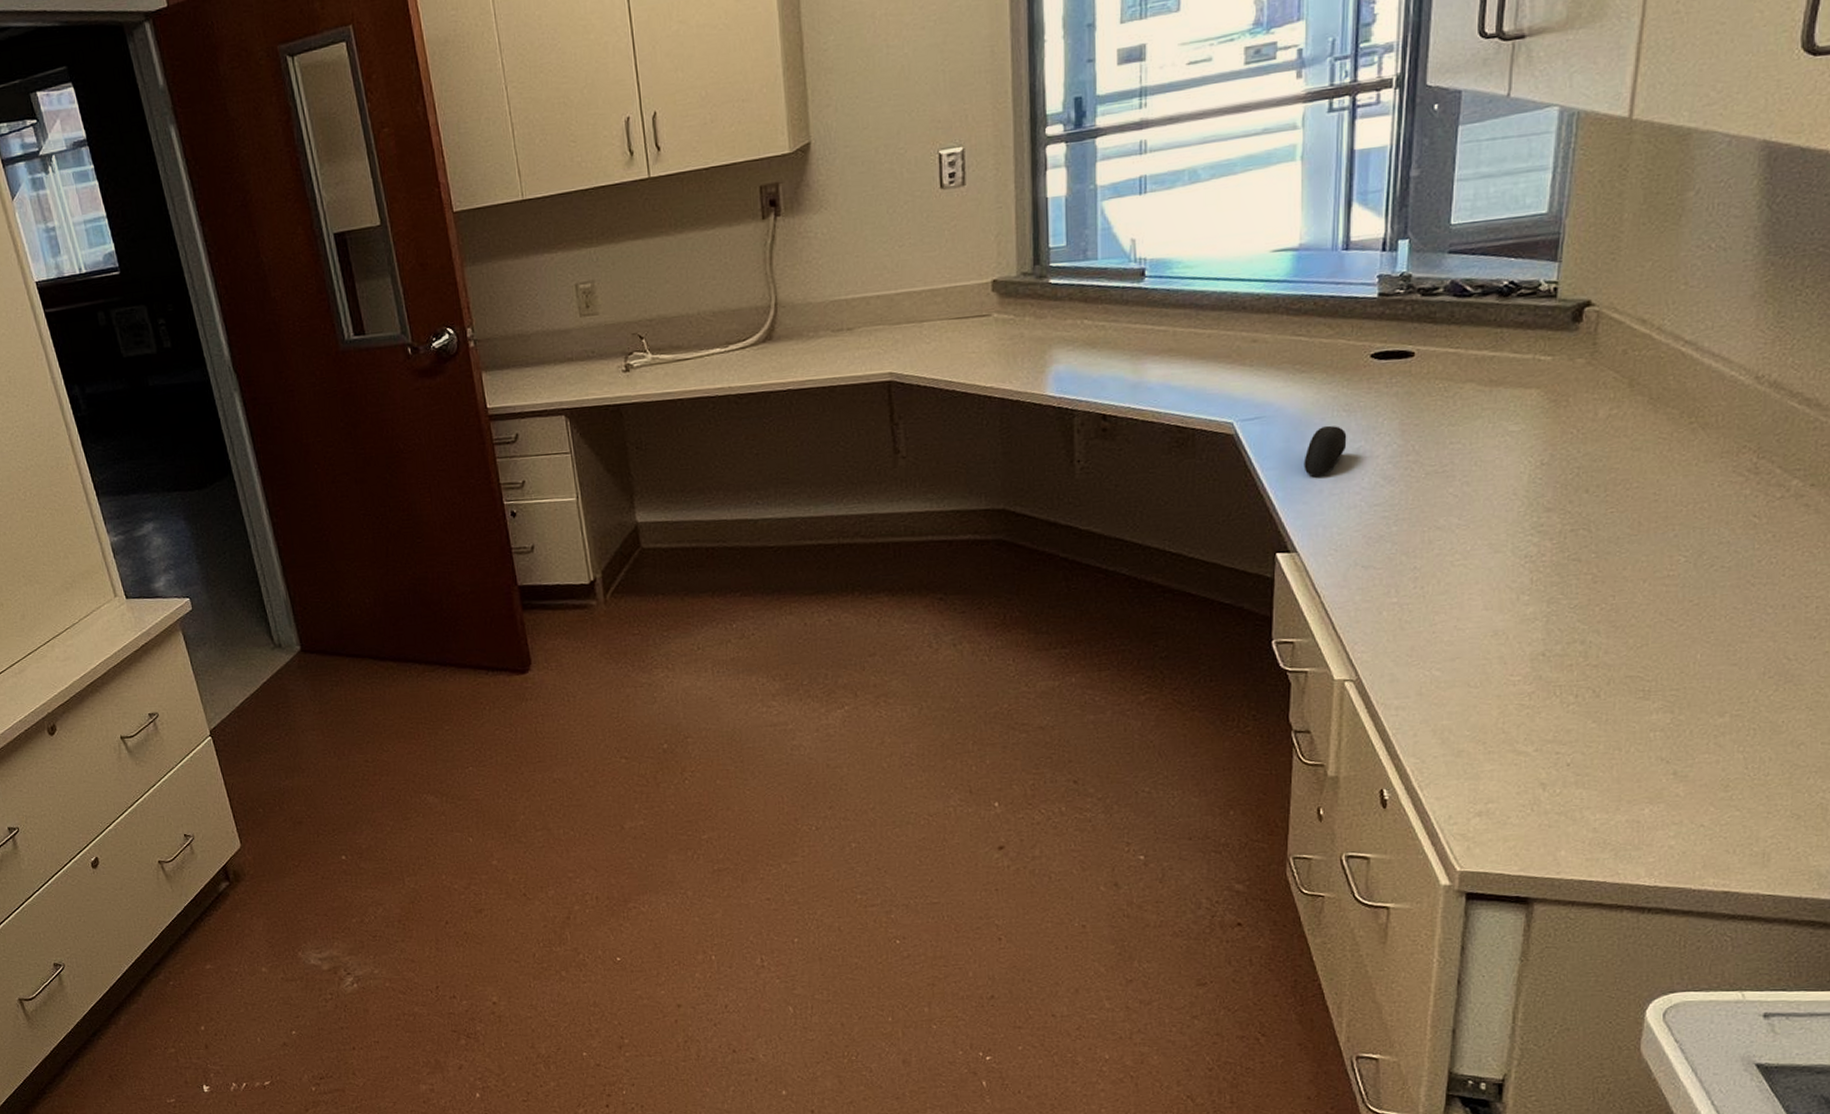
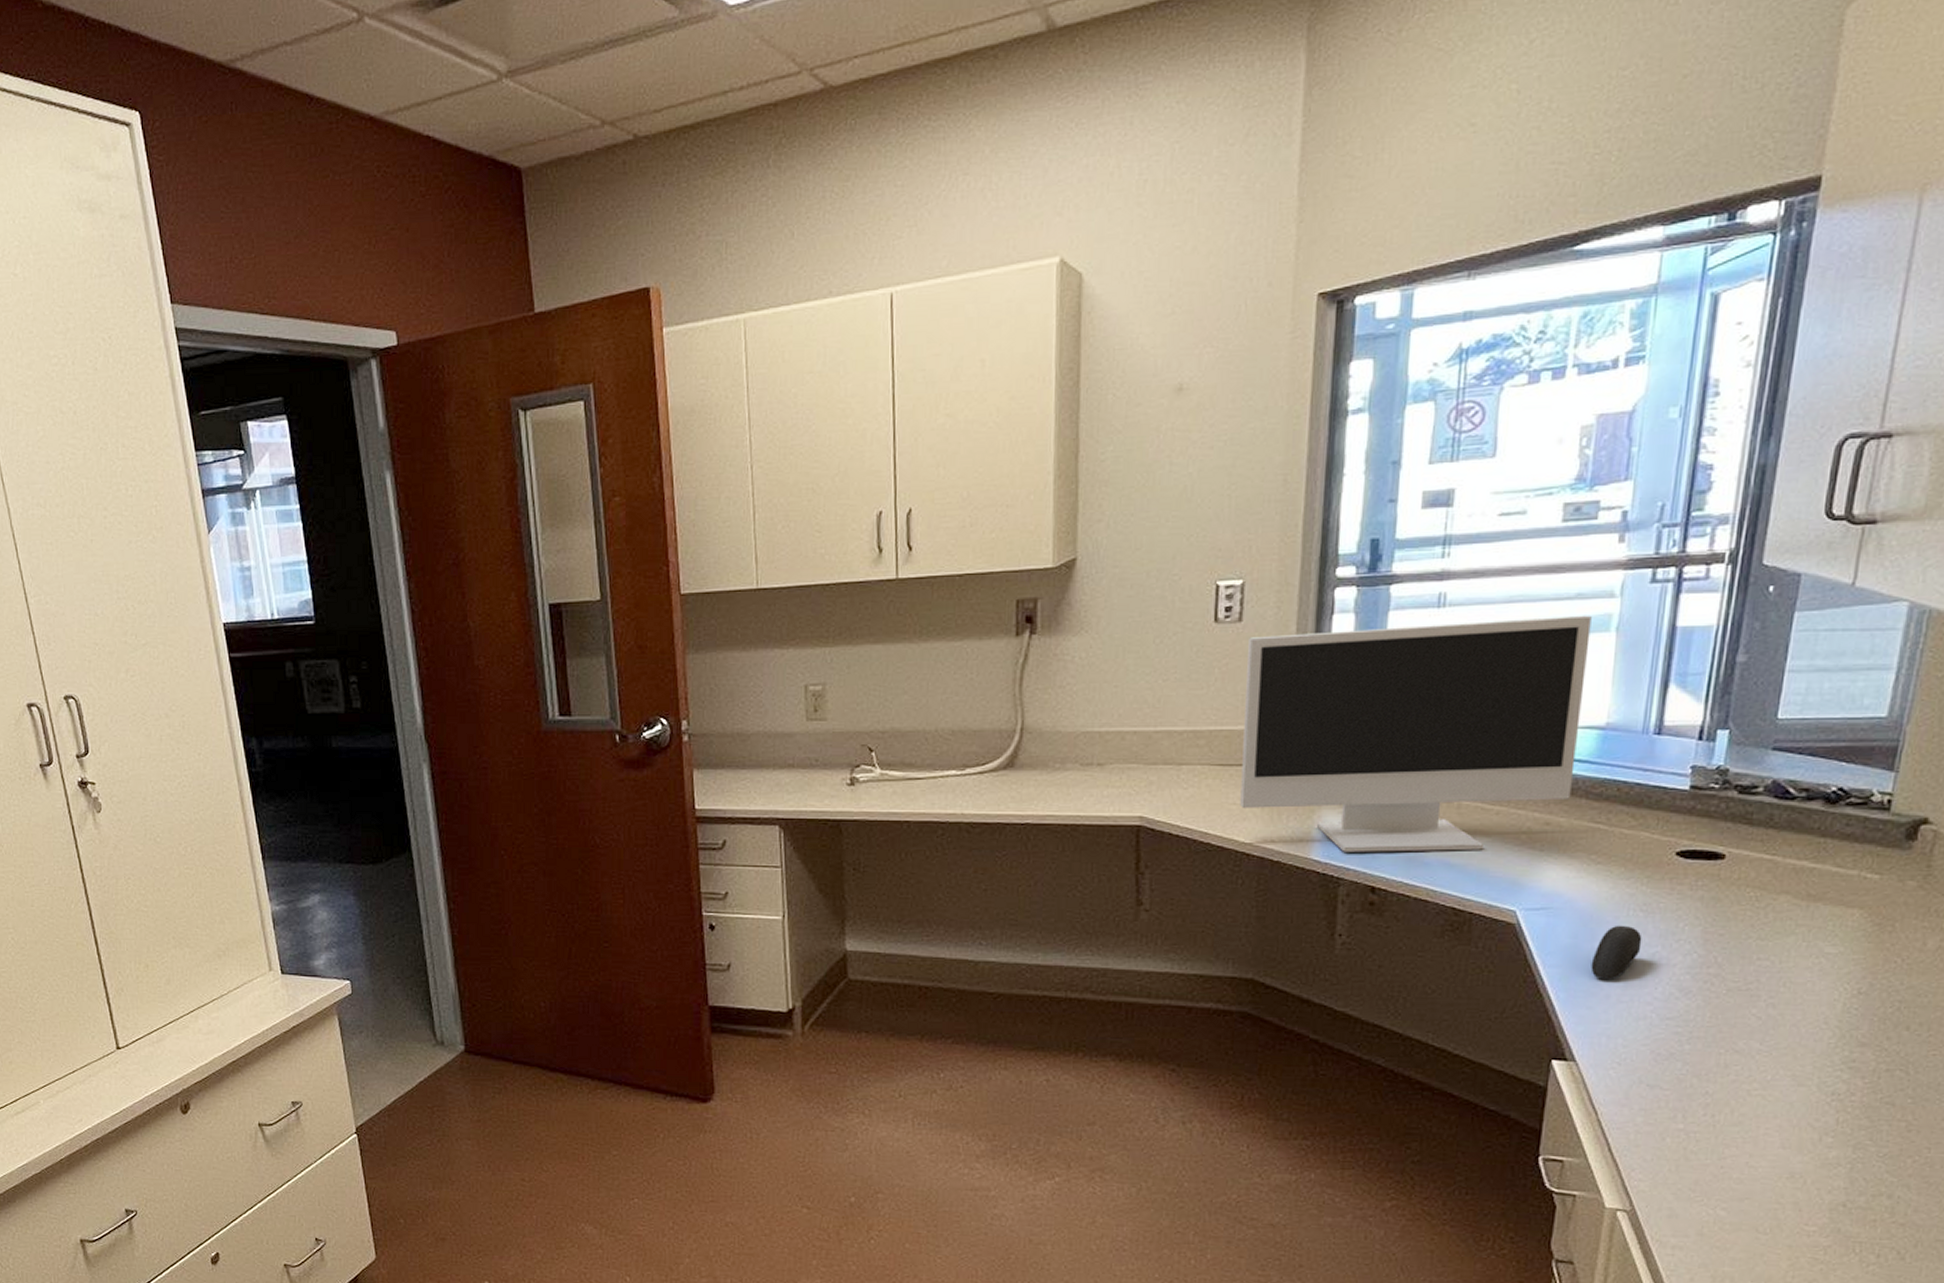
monitor: none [973,147,1278,386] -> present [1240,615,1592,852]

